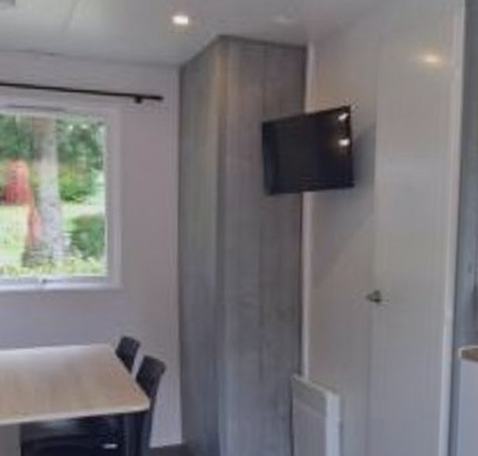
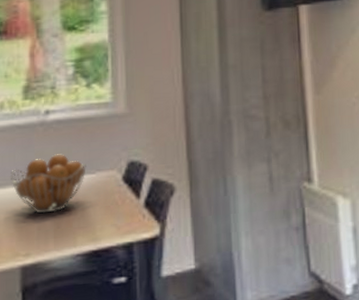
fruit basket: none [9,323,81,378] -> present [9,154,86,214]

